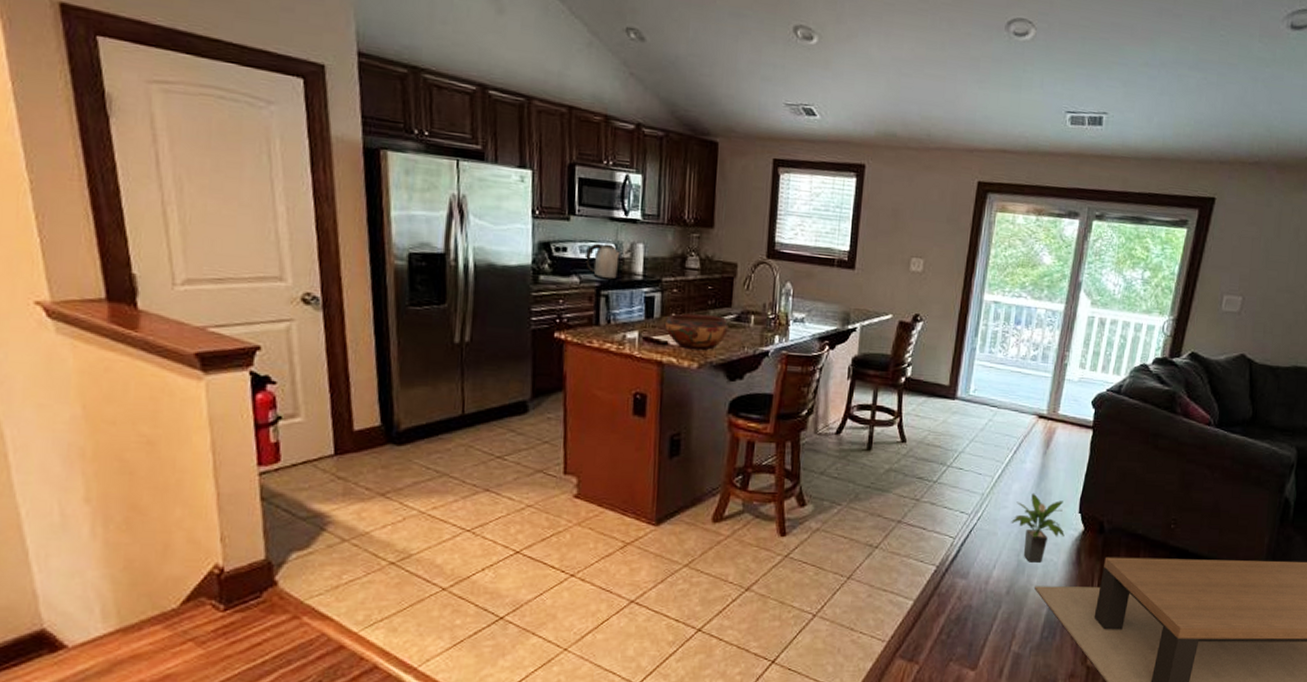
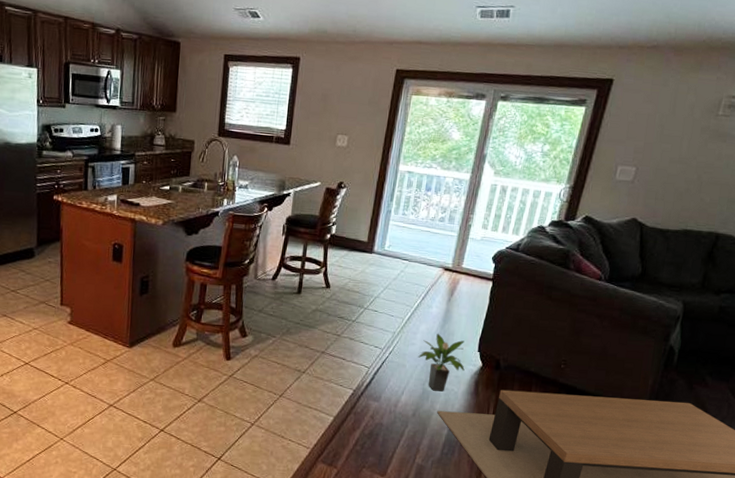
kettle: present [585,243,620,281] -> none [77,125,103,156]
decorative bowl: present [665,313,729,350] -> none [138,181,187,211]

